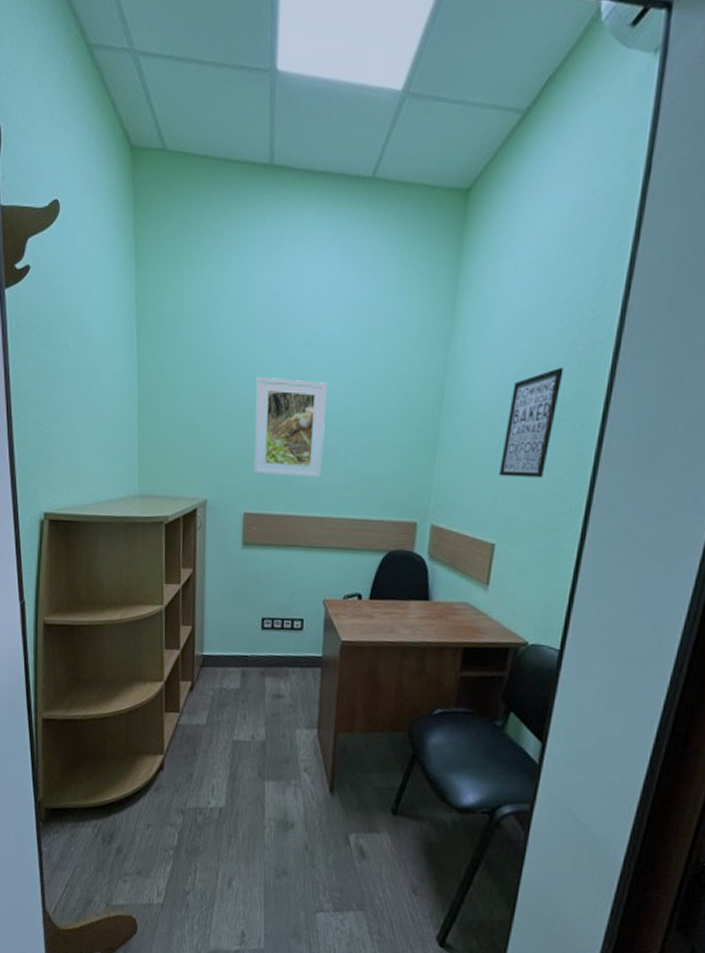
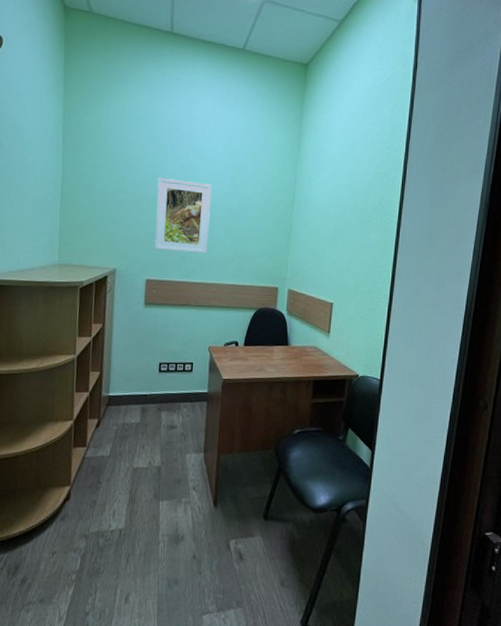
wall art: present [498,368,564,478] -> none [333,183,373,257]

